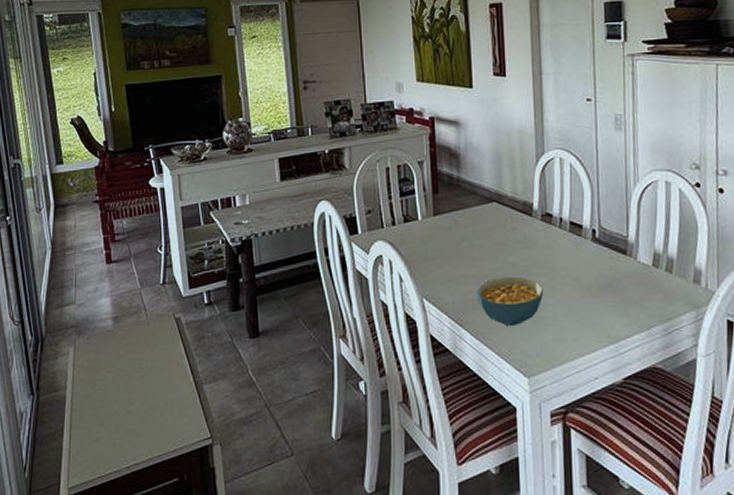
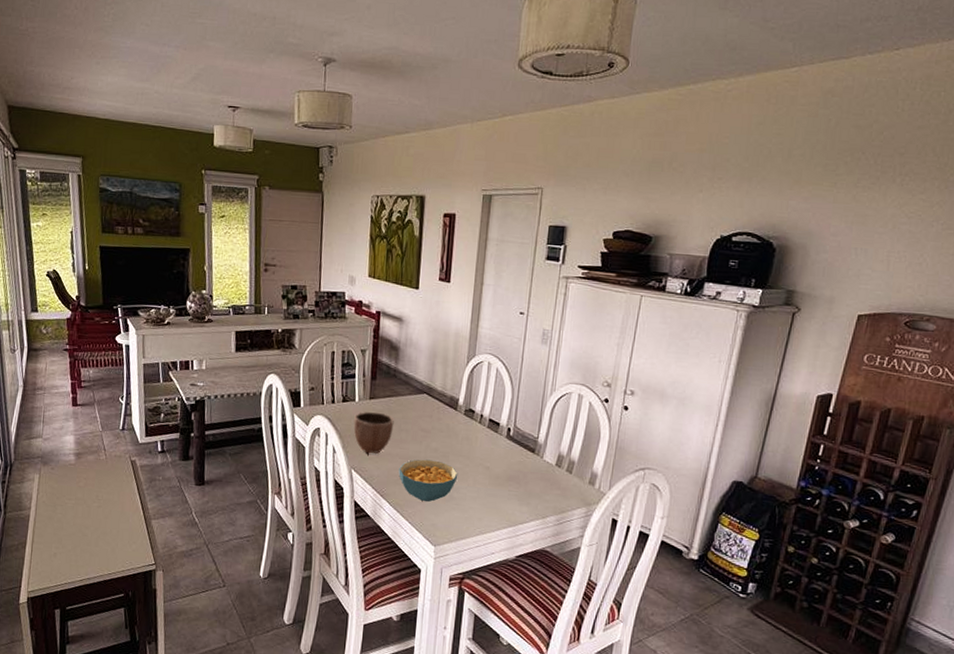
decorative bowl: none [419,229,464,278] -> present [353,411,394,455]

